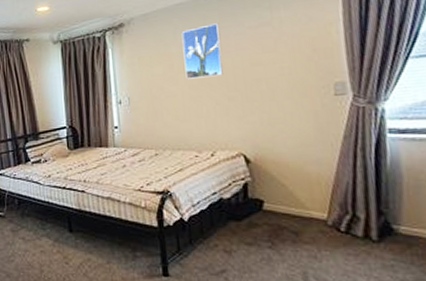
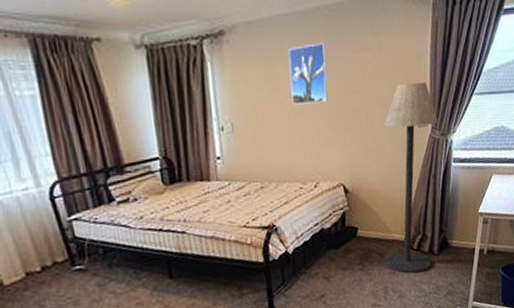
floor lamp: none [289,49,369,260] -> present [383,82,438,273]

